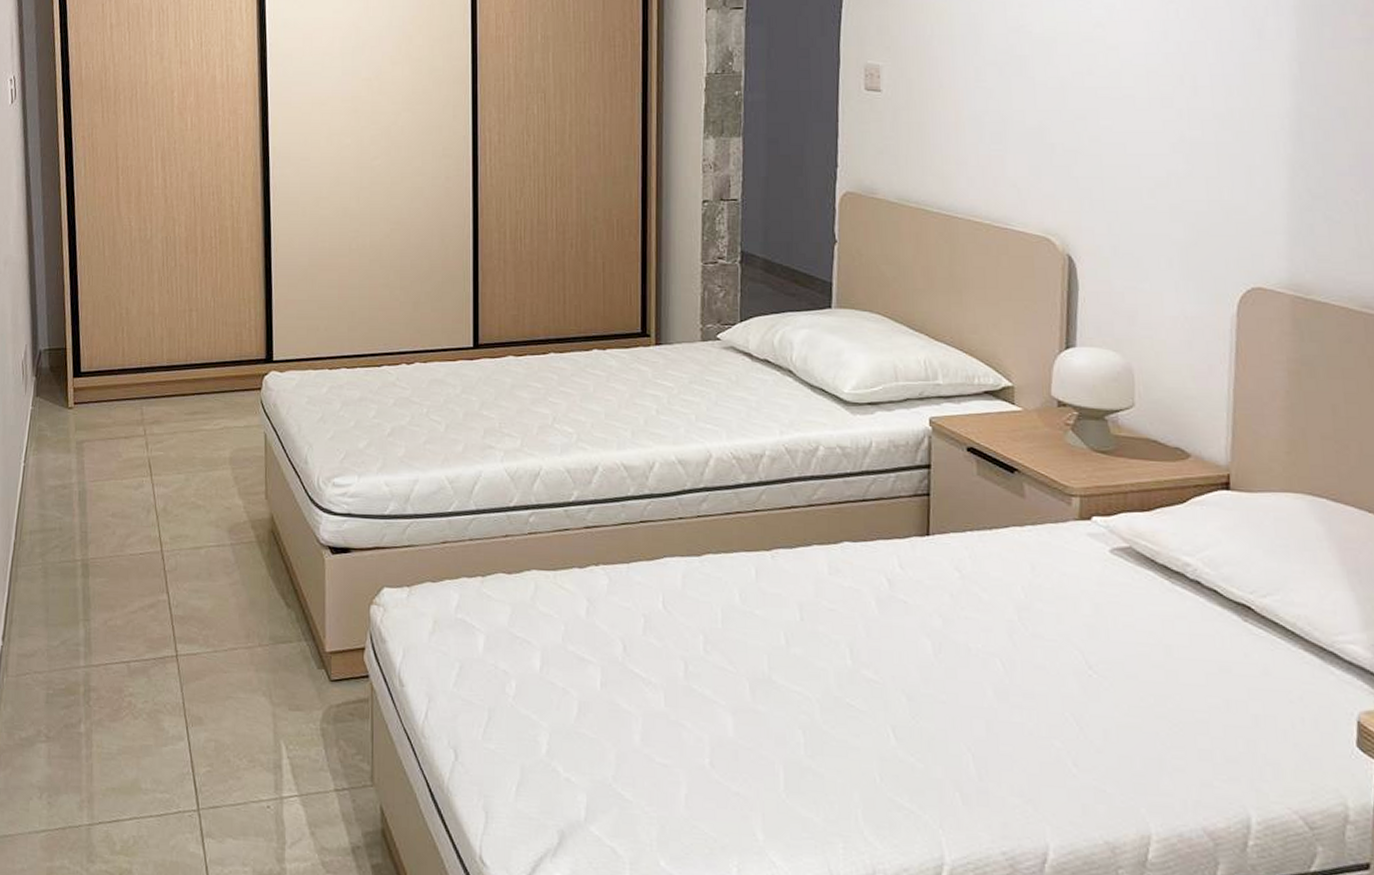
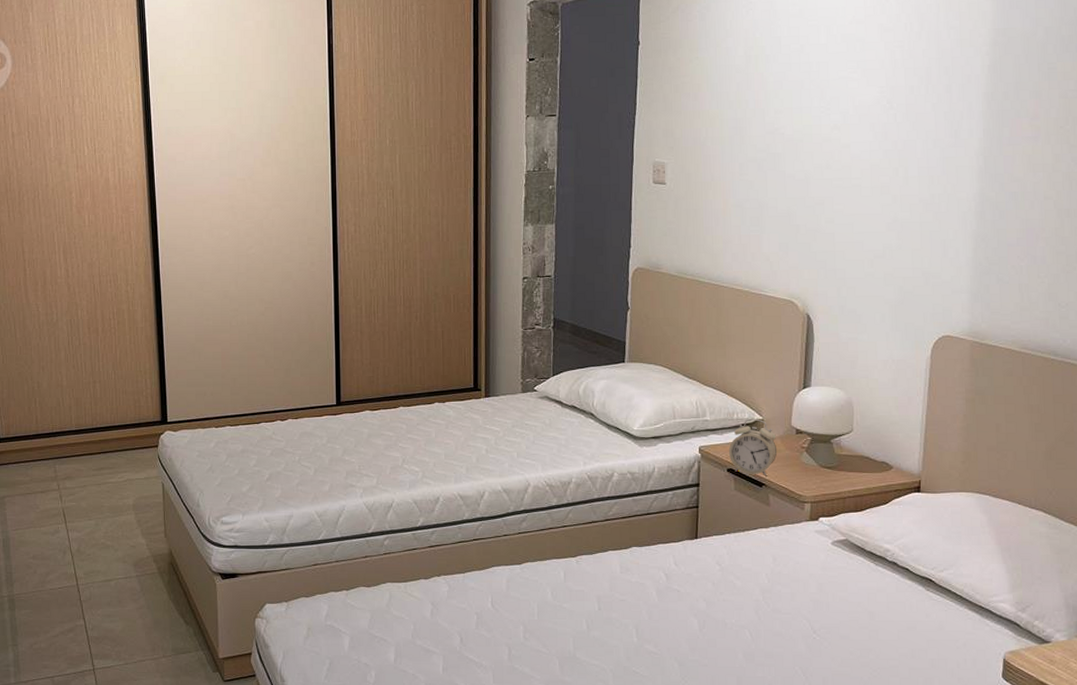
alarm clock: none [968,385,1034,459] -> present [728,419,778,476]

